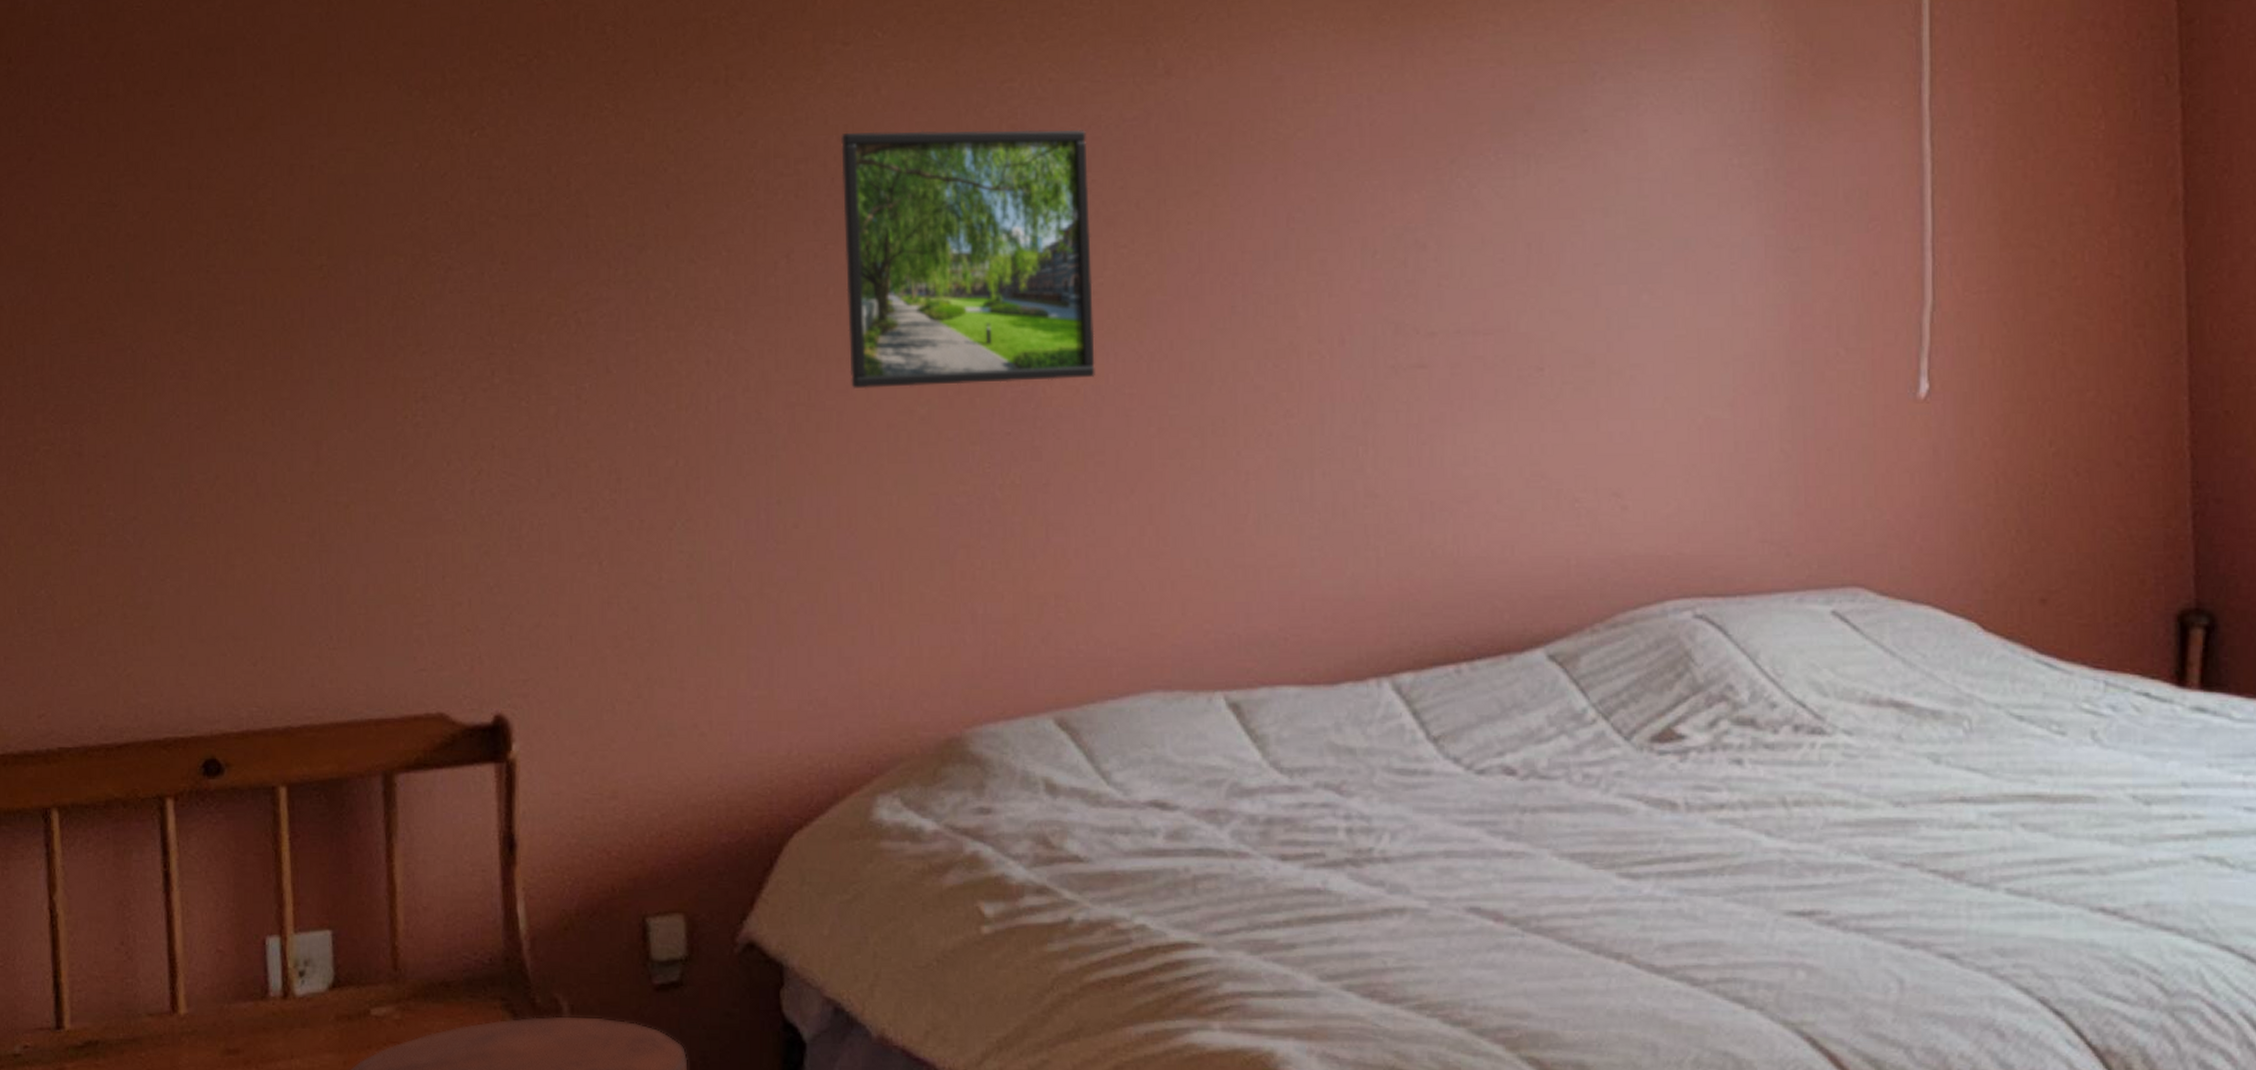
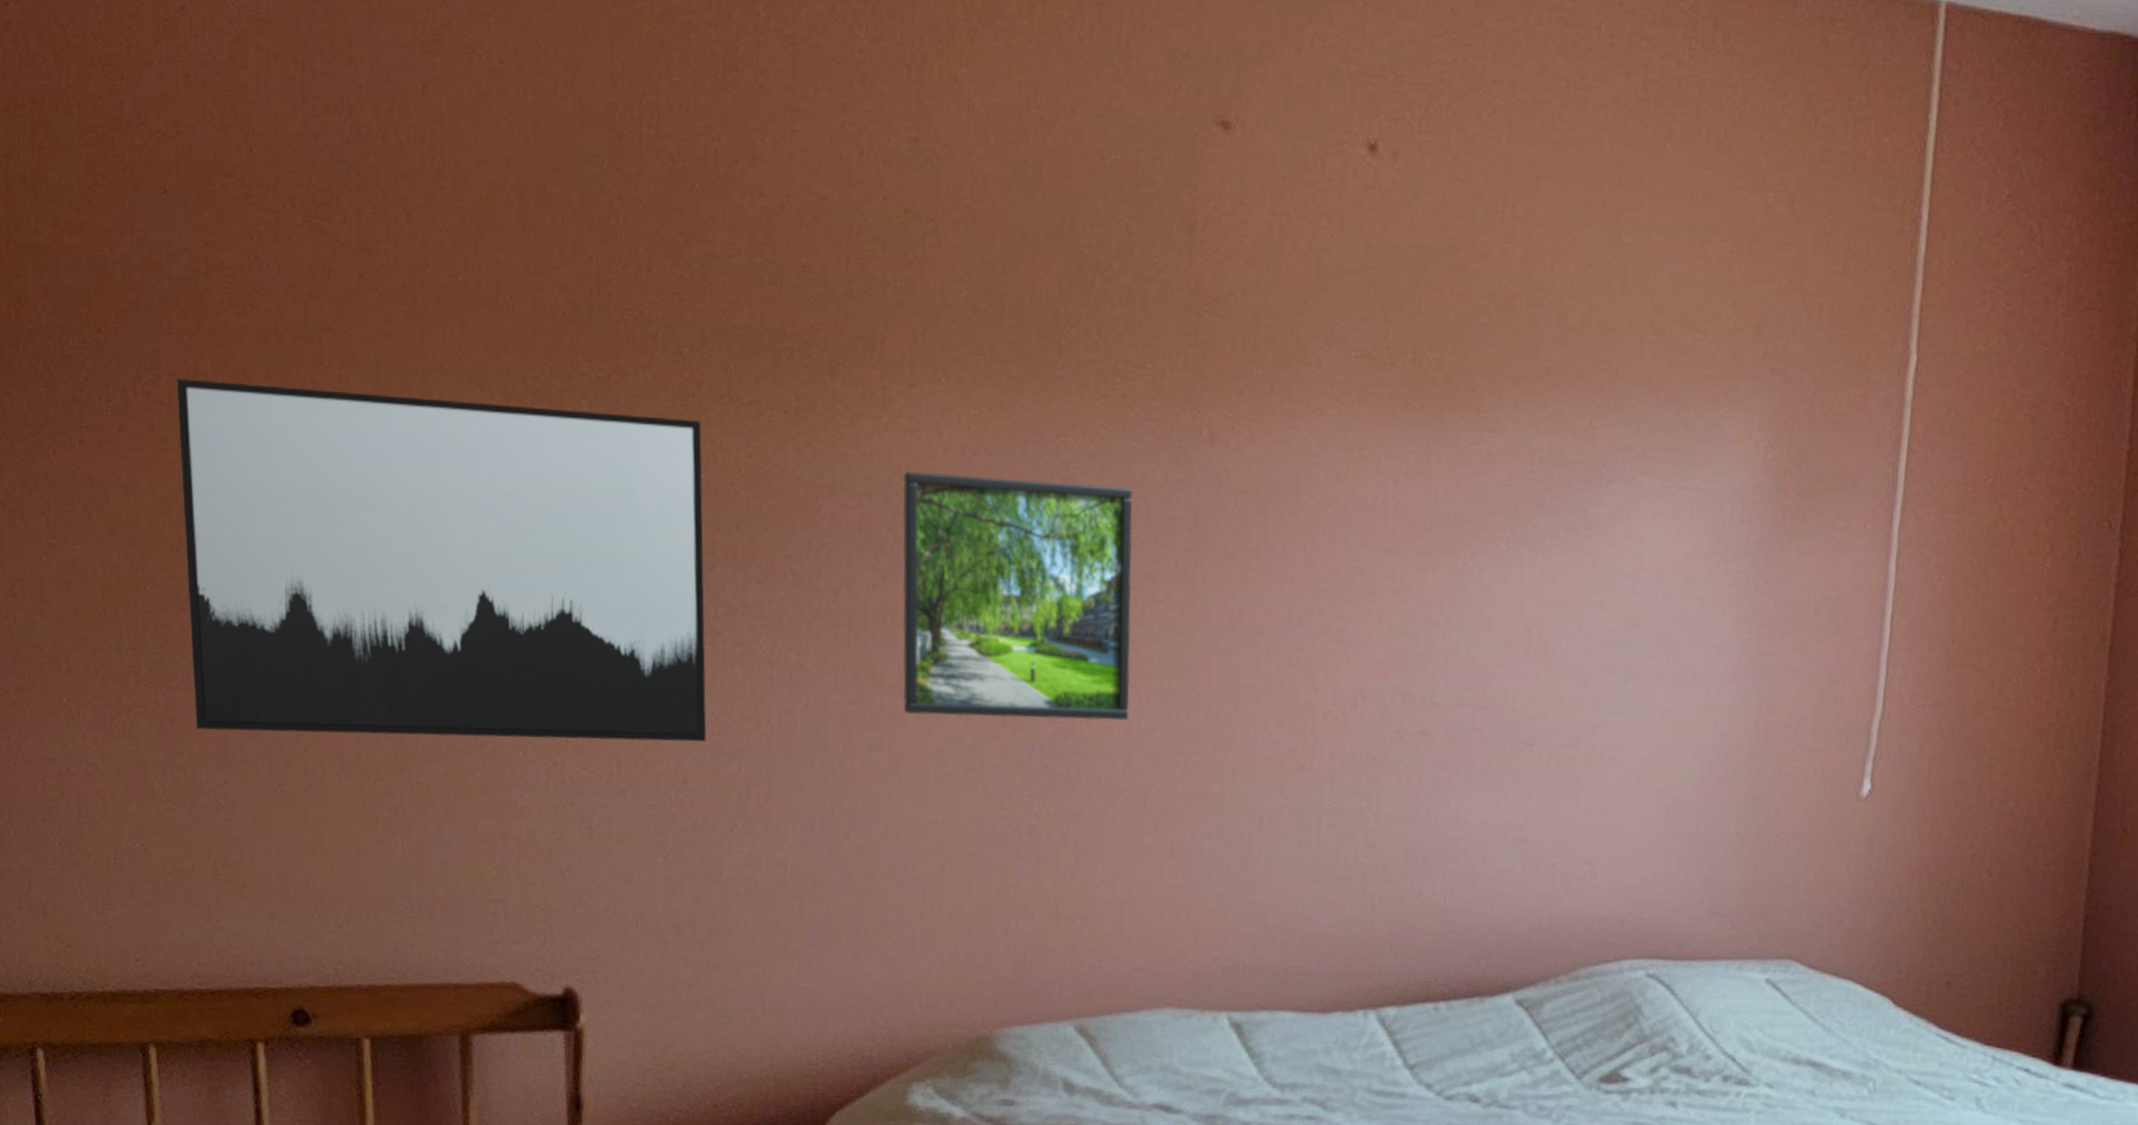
wall art: none [87,98,641,464] -> present [176,378,707,742]

